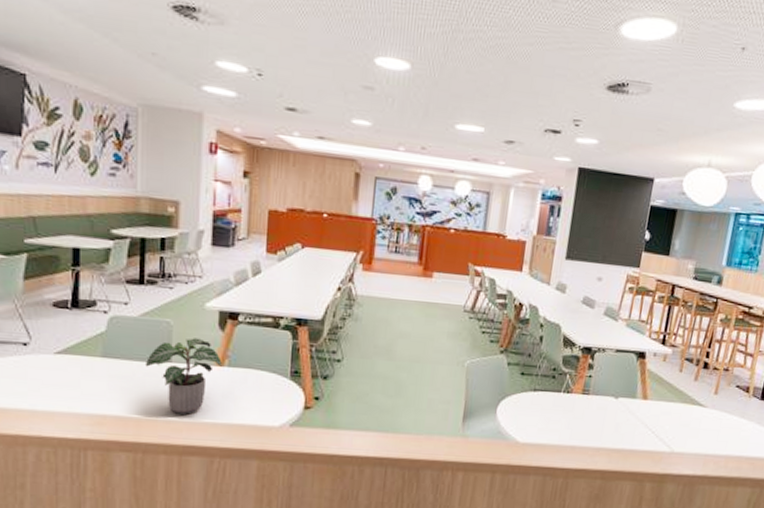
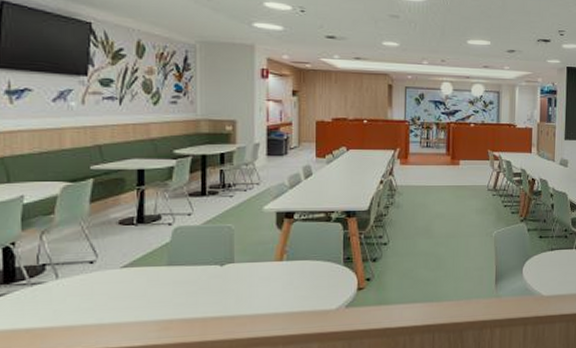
potted plant: present [145,338,222,415] -> none [208,238,281,310]

